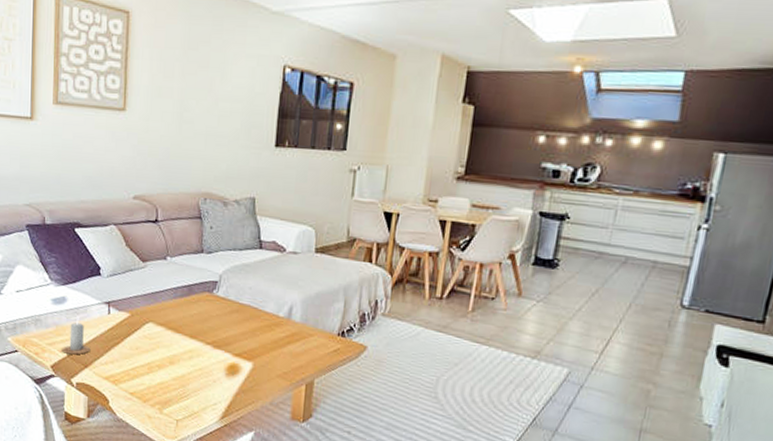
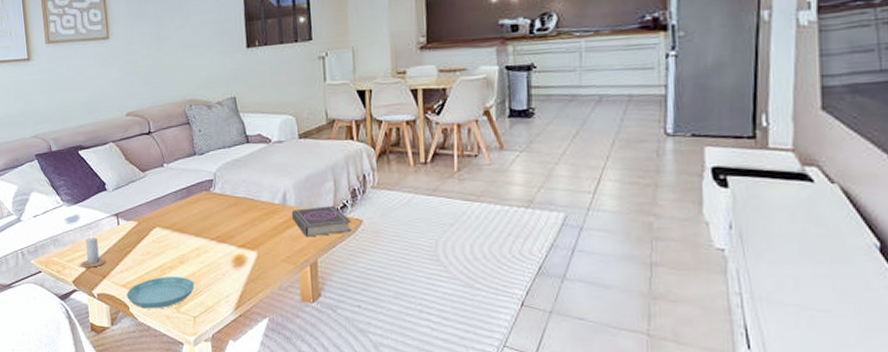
saucer: none [107,374,183,407] -> present [126,277,195,309]
book: none [294,325,355,358] -> present [291,206,352,237]

